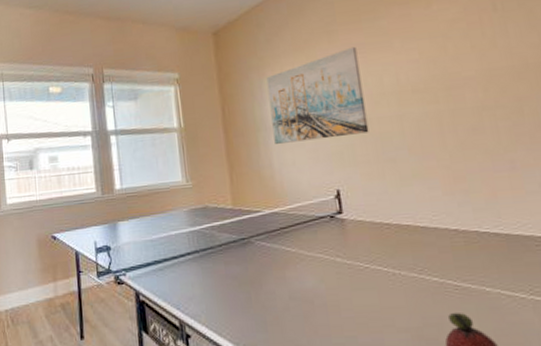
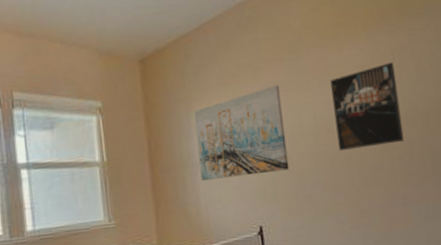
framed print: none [415,13,511,111] -> present [330,62,405,150]

